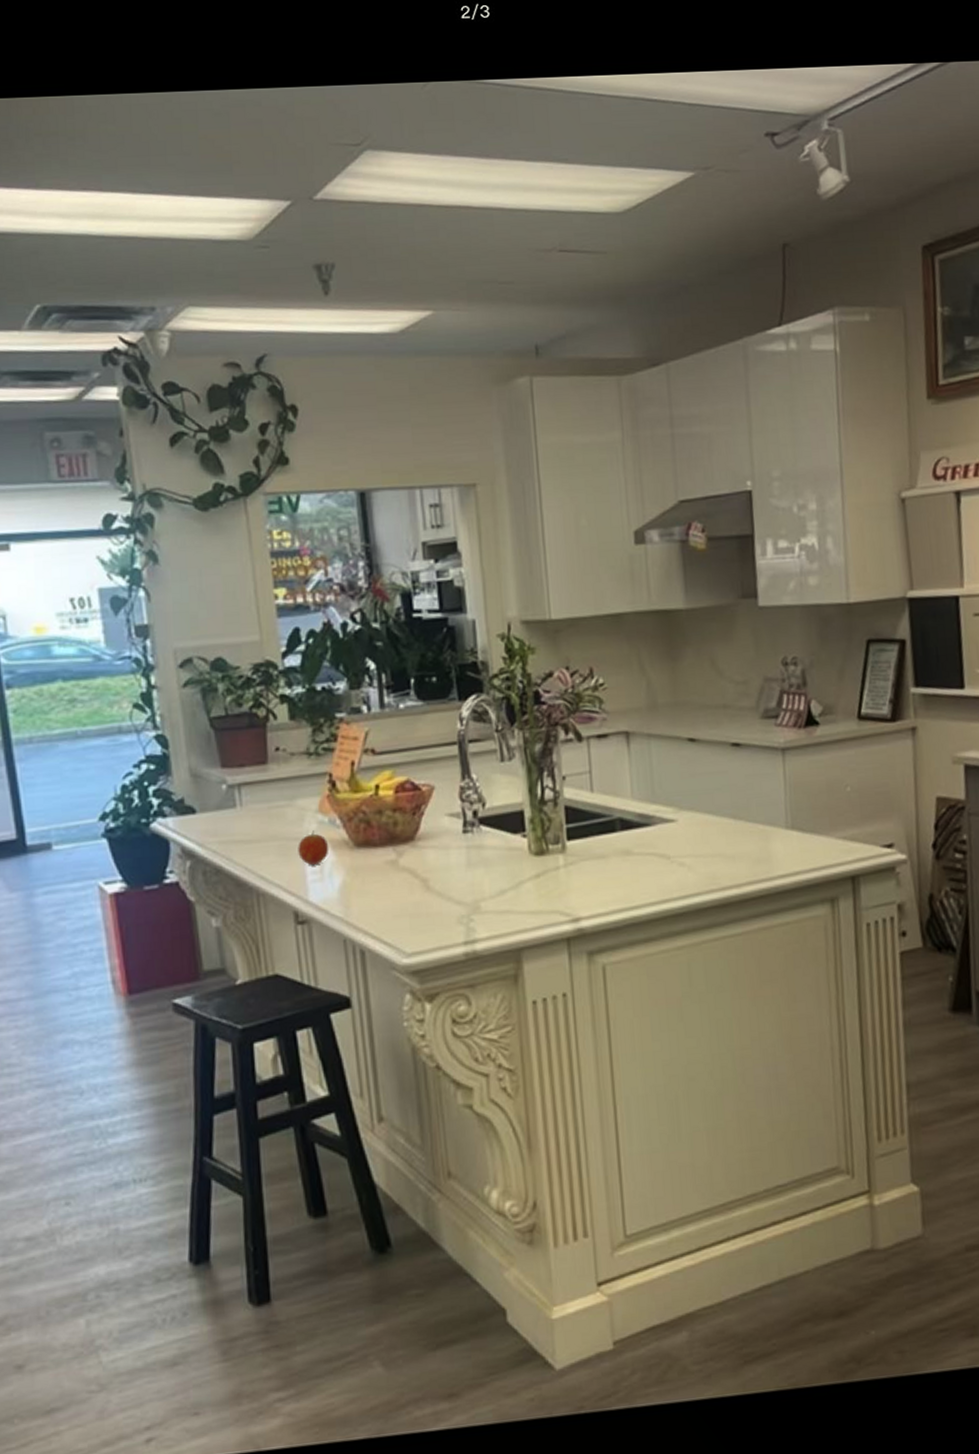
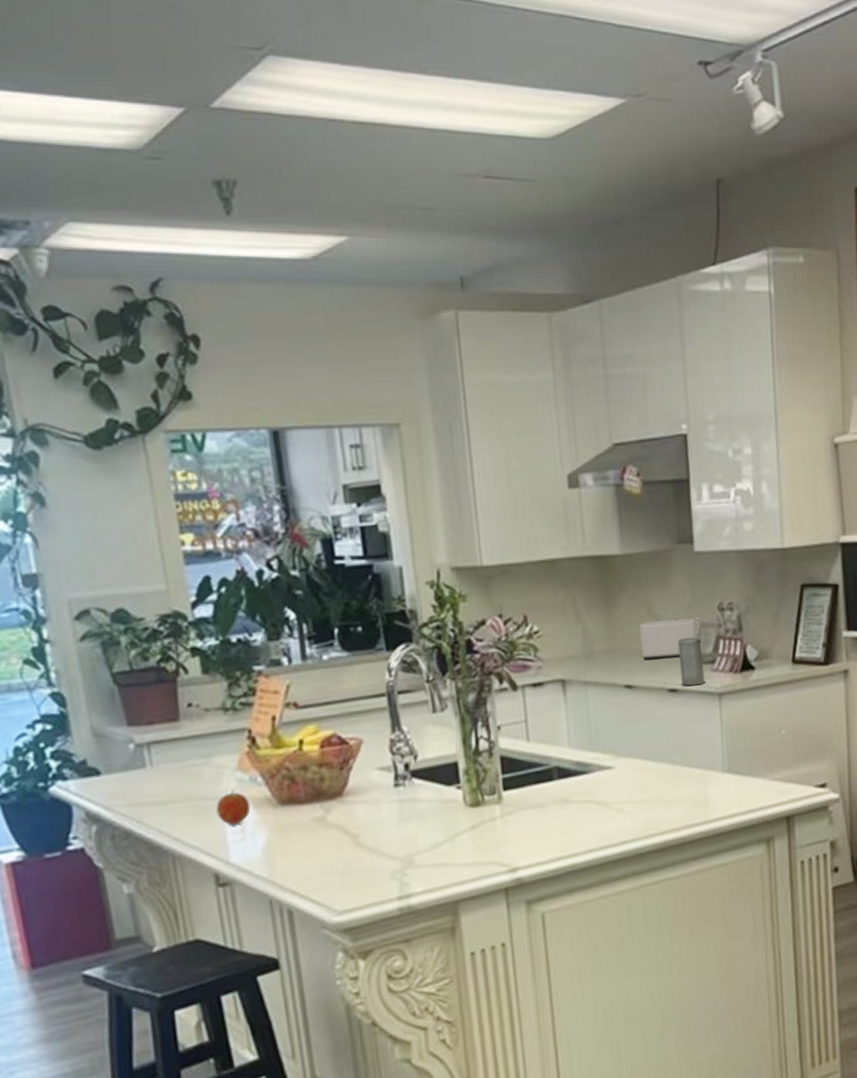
toaster: none [703,672,766,714] -> present [639,617,703,660]
canister: none [741,691,769,741] -> present [677,637,705,687]

